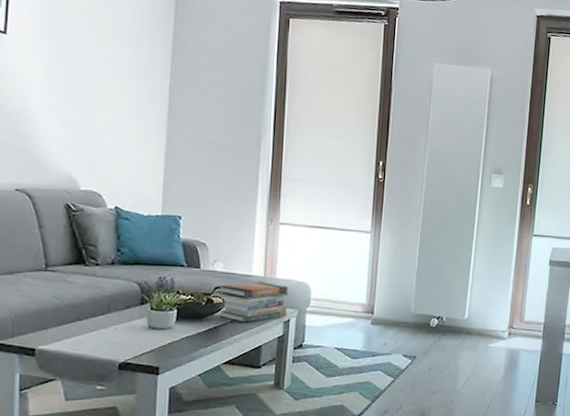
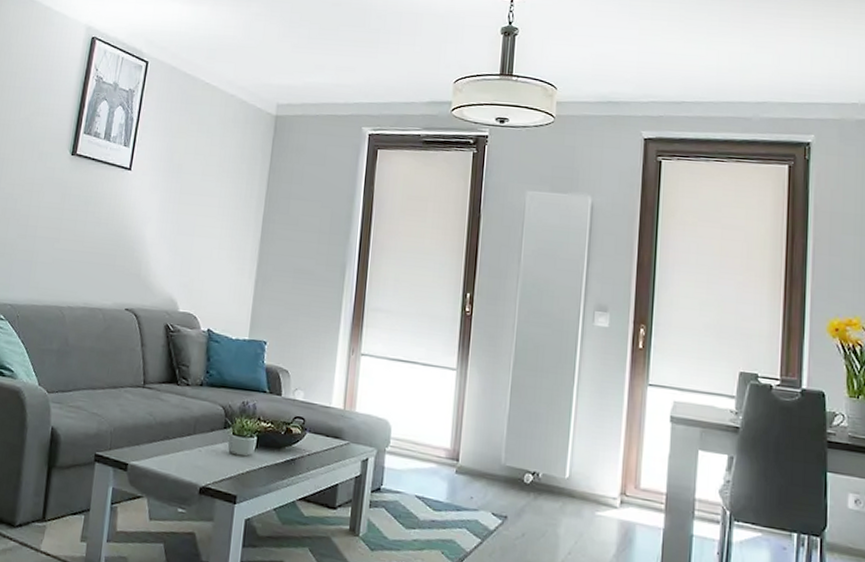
book stack: present [217,282,289,323] -> none [297,414,368,458]

